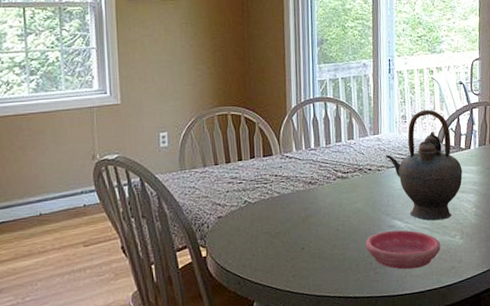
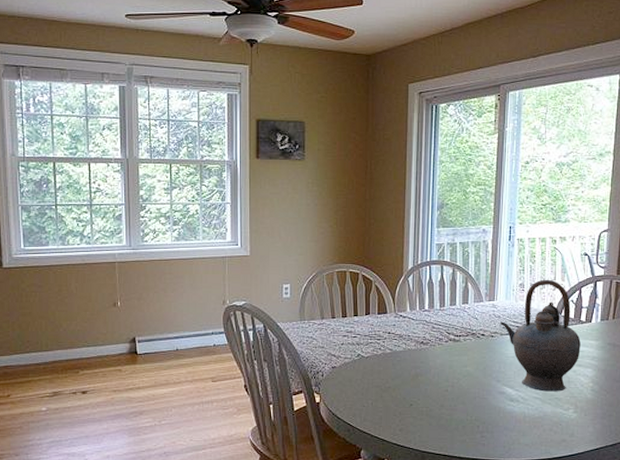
saucer: present [365,230,441,270] -> none [474,396,552,437]

